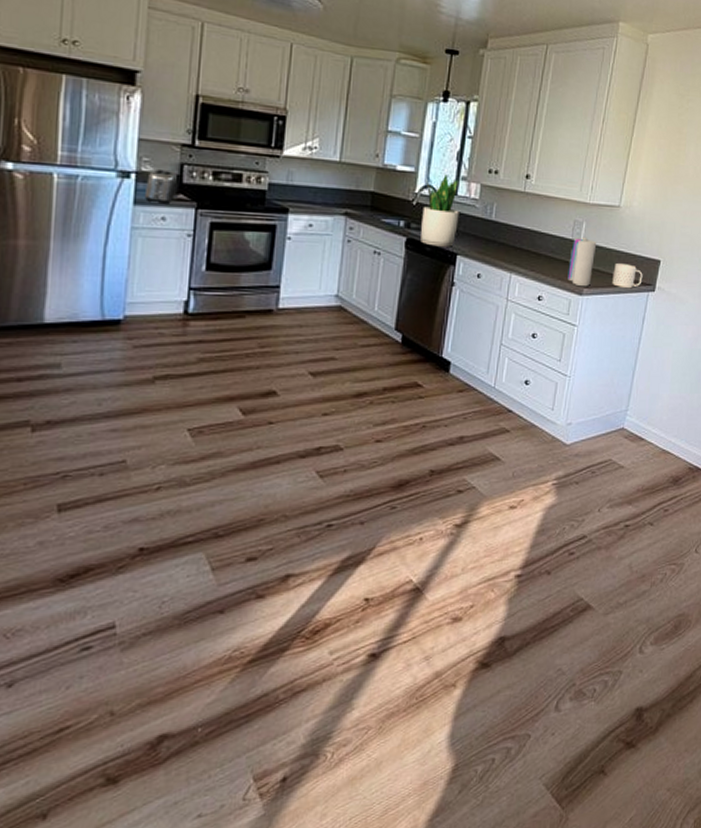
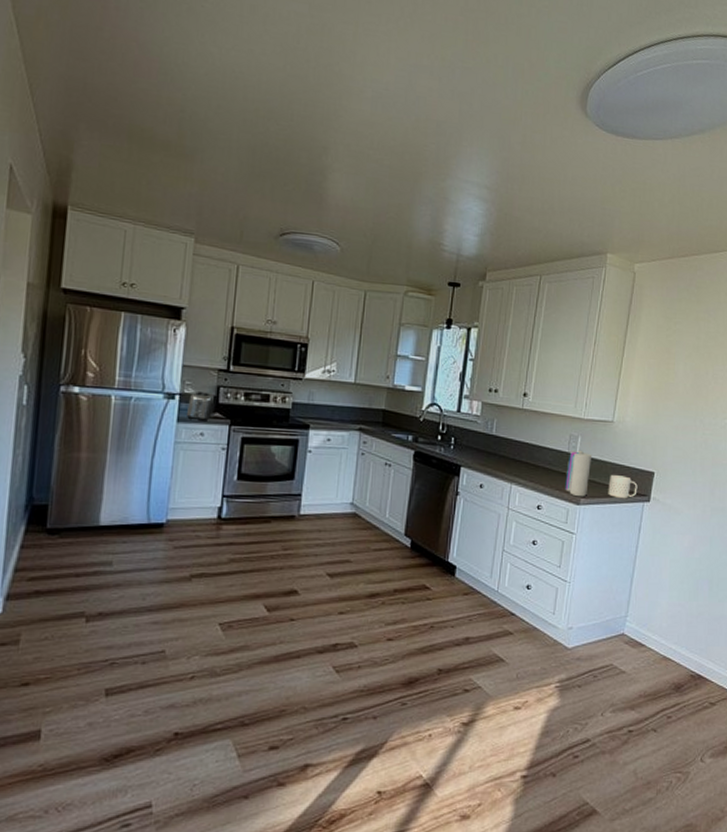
planter: present [421,174,459,247] -> none [427,393,462,460]

